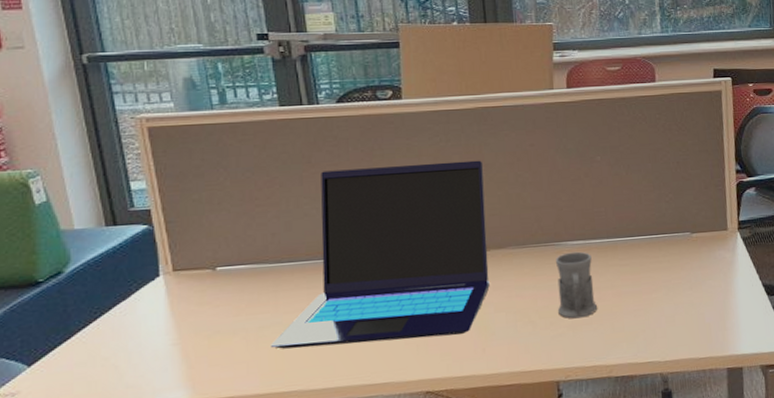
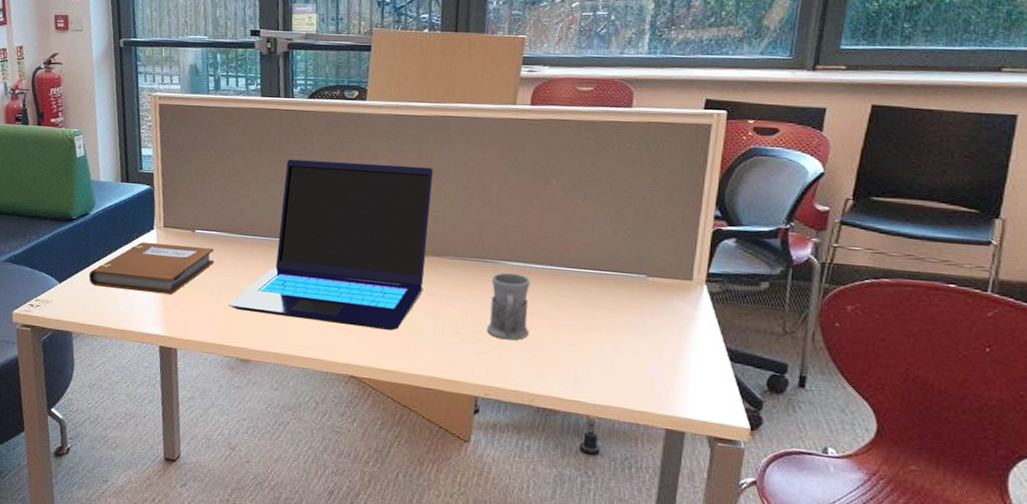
notebook: none [74,284,246,360] -> present [89,241,215,295]

